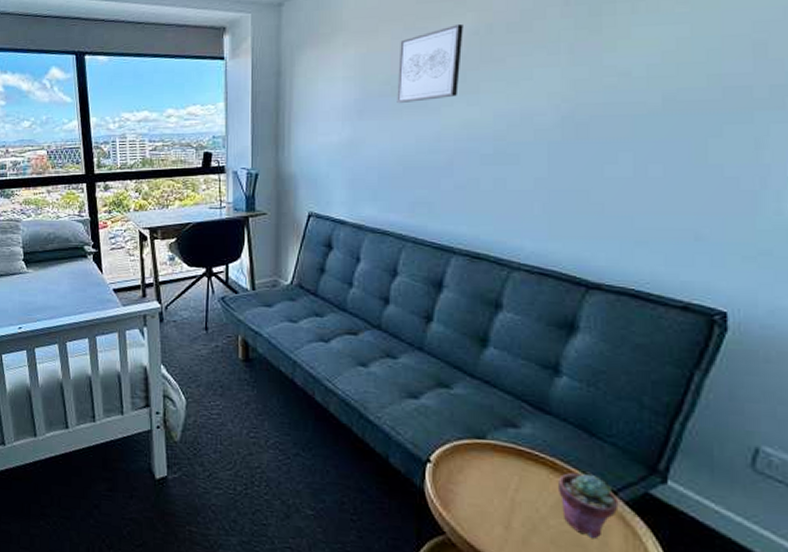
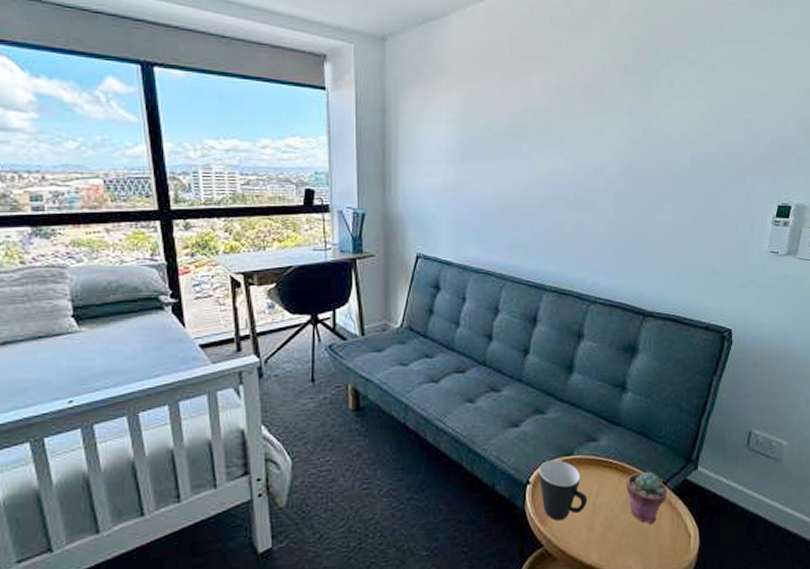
wall art: present [397,23,463,103] -> none [495,79,549,149]
mug: none [442,440,504,510] -> present [539,460,588,521]

